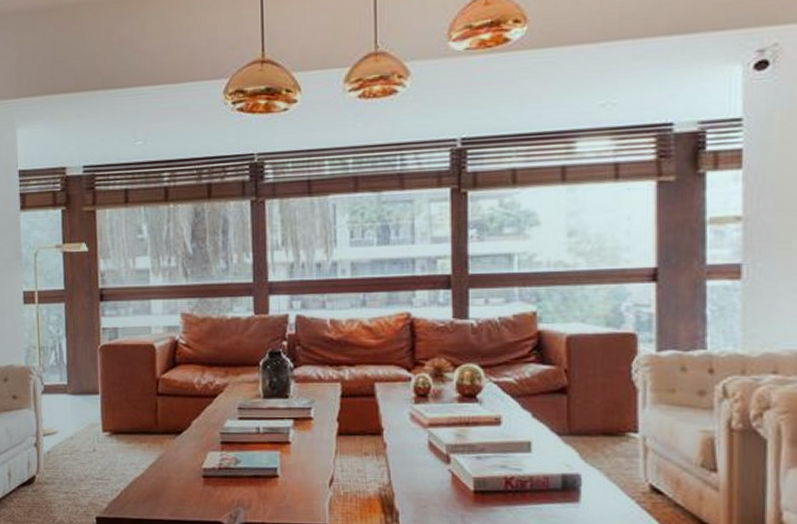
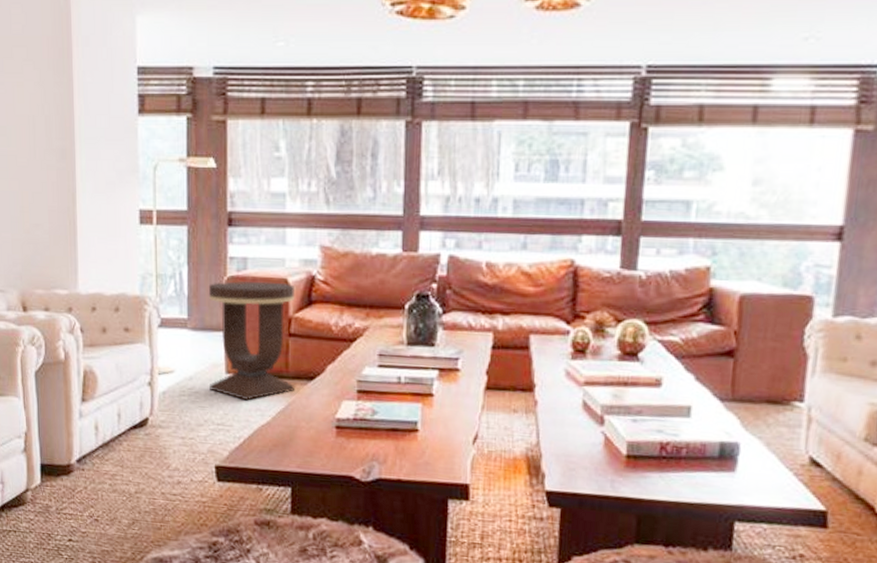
side table: none [84,348,165,456] -> present [208,281,295,401]

